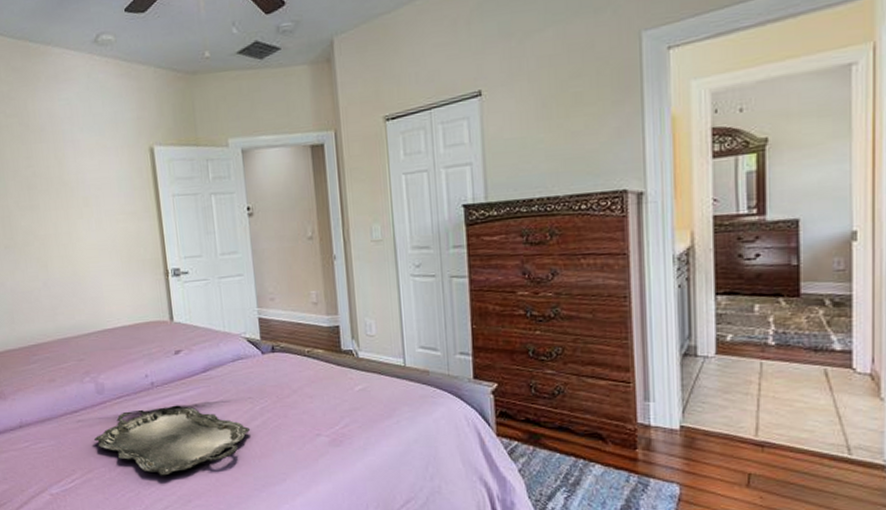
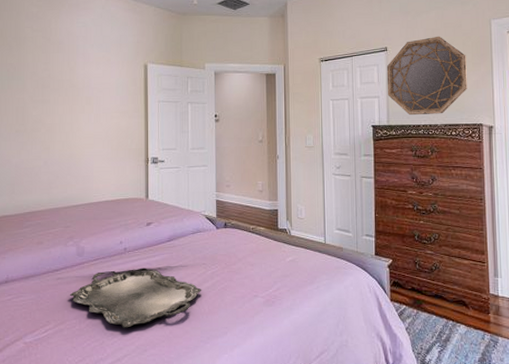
home mirror: none [481,65,604,187] -> present [386,36,467,116]

